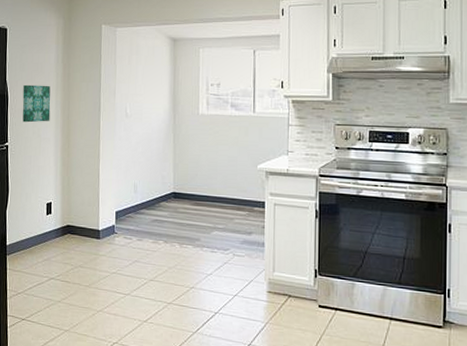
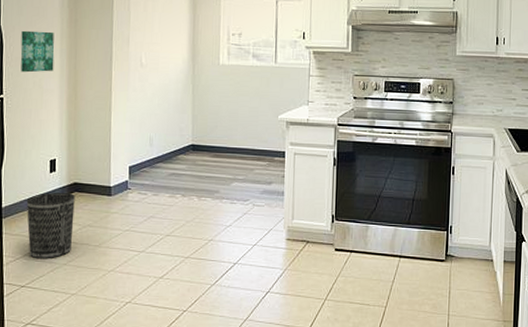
wastebasket: none [26,233,68,296] -> present [26,193,75,259]

